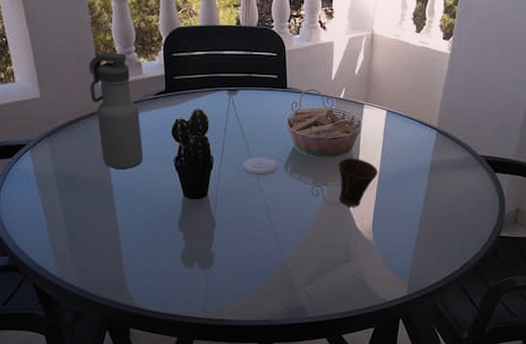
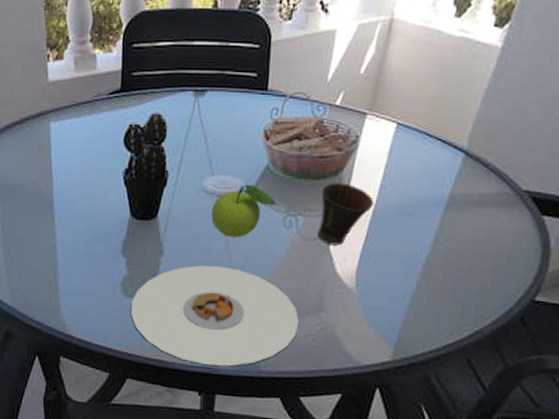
water bottle: present [89,52,144,168] -> none [38,41,90,179]
plate: none [192,233,334,318] -> present [131,265,300,367]
fruit: none [253,163,307,208] -> present [211,184,279,238]

